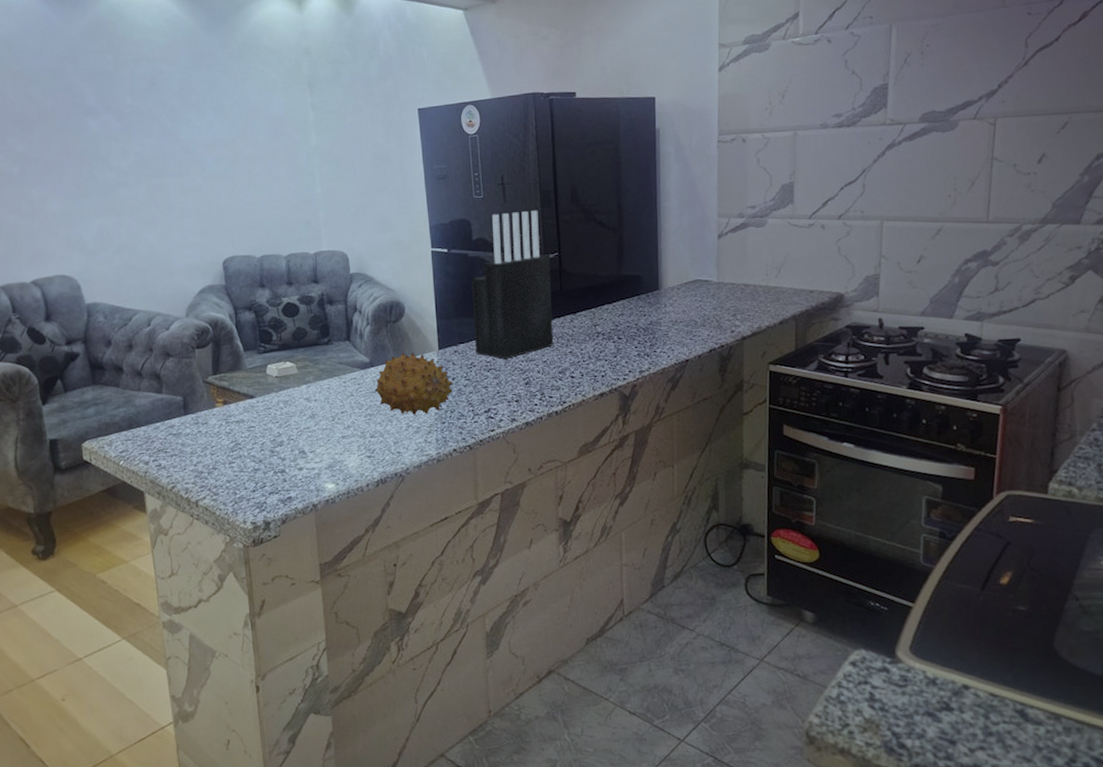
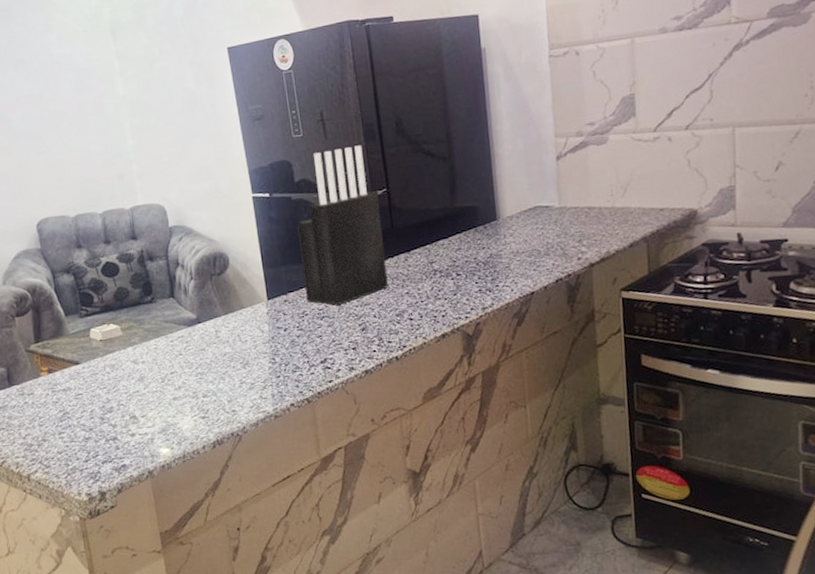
fruit: present [374,353,454,415] -> none [203,305,286,371]

